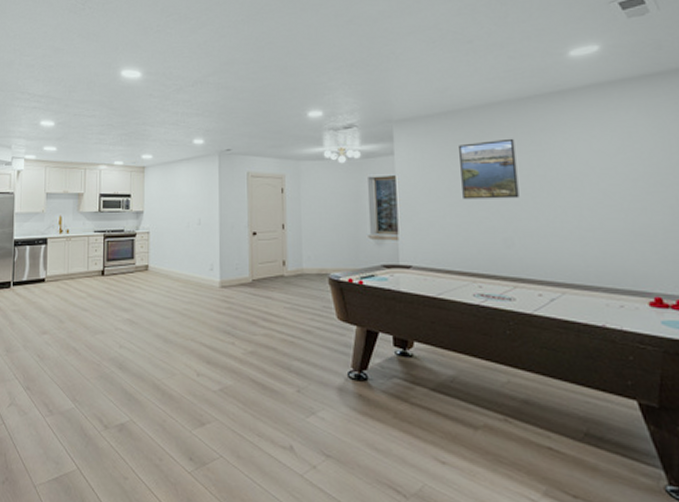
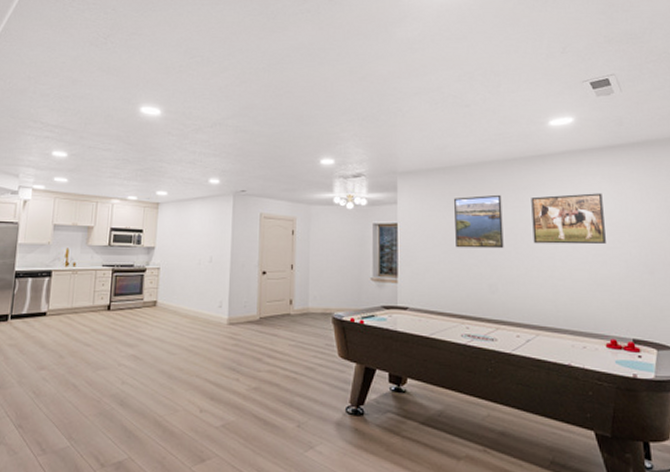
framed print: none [550,130,645,191] -> present [531,193,606,245]

